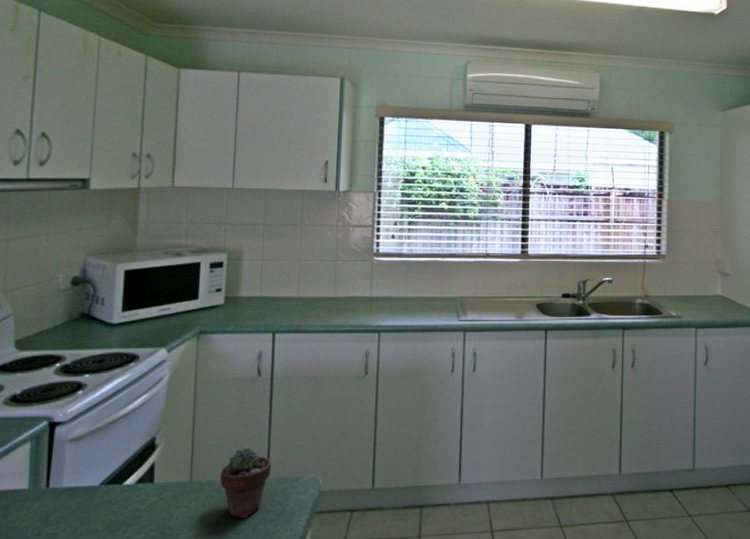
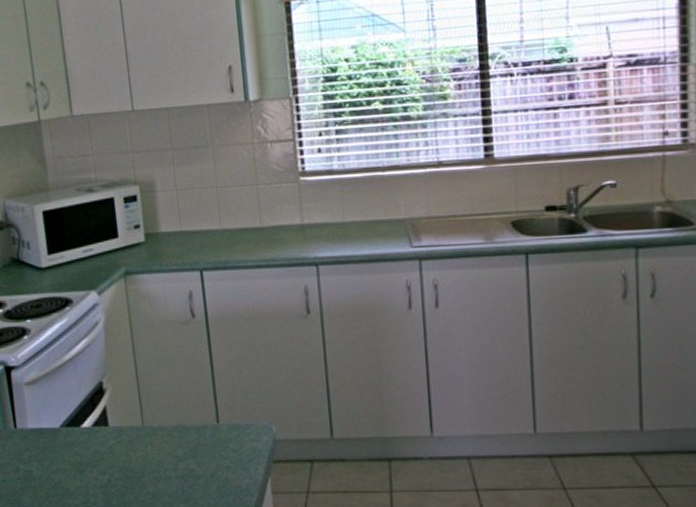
potted succulent: present [220,447,272,519] -> none [170,392,221,465]

